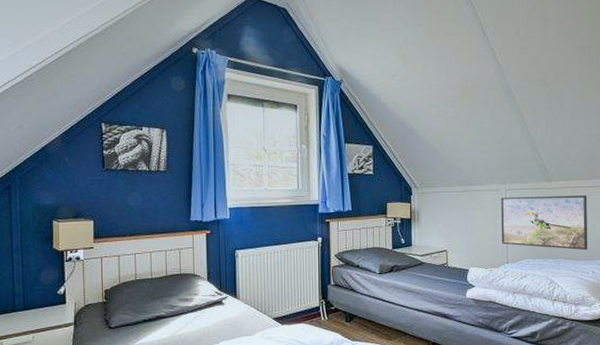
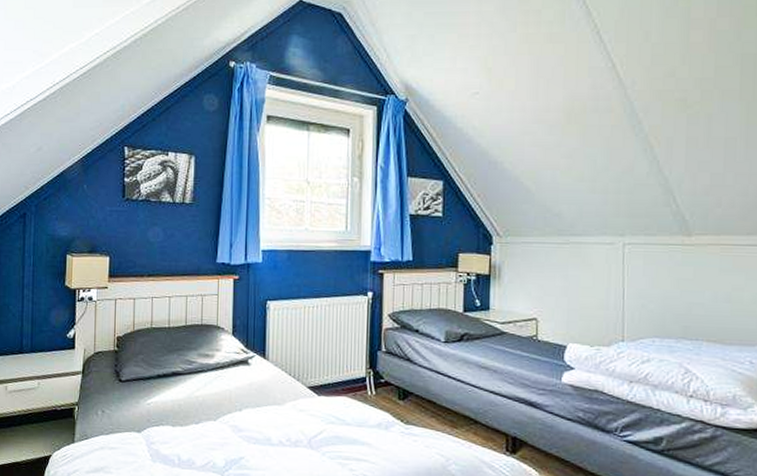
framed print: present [500,195,588,251] -> none [614,253,746,332]

